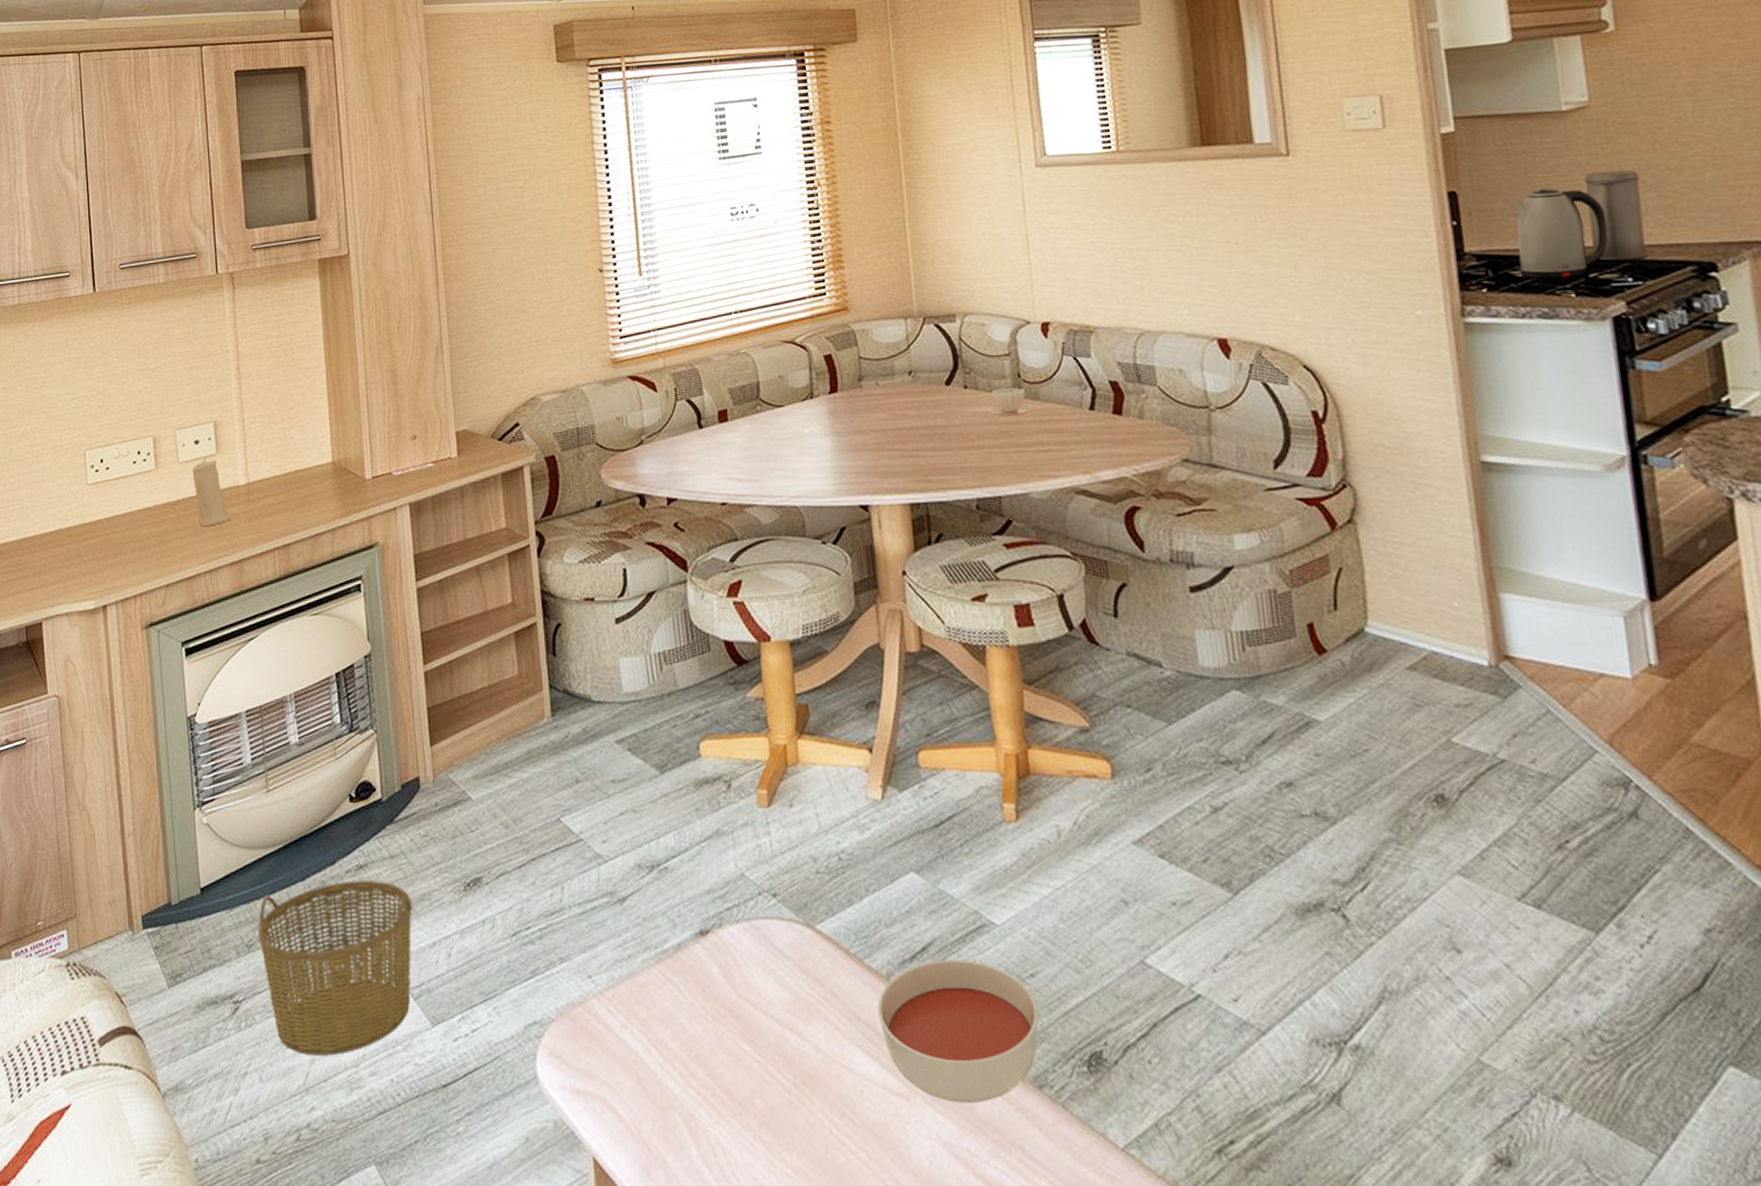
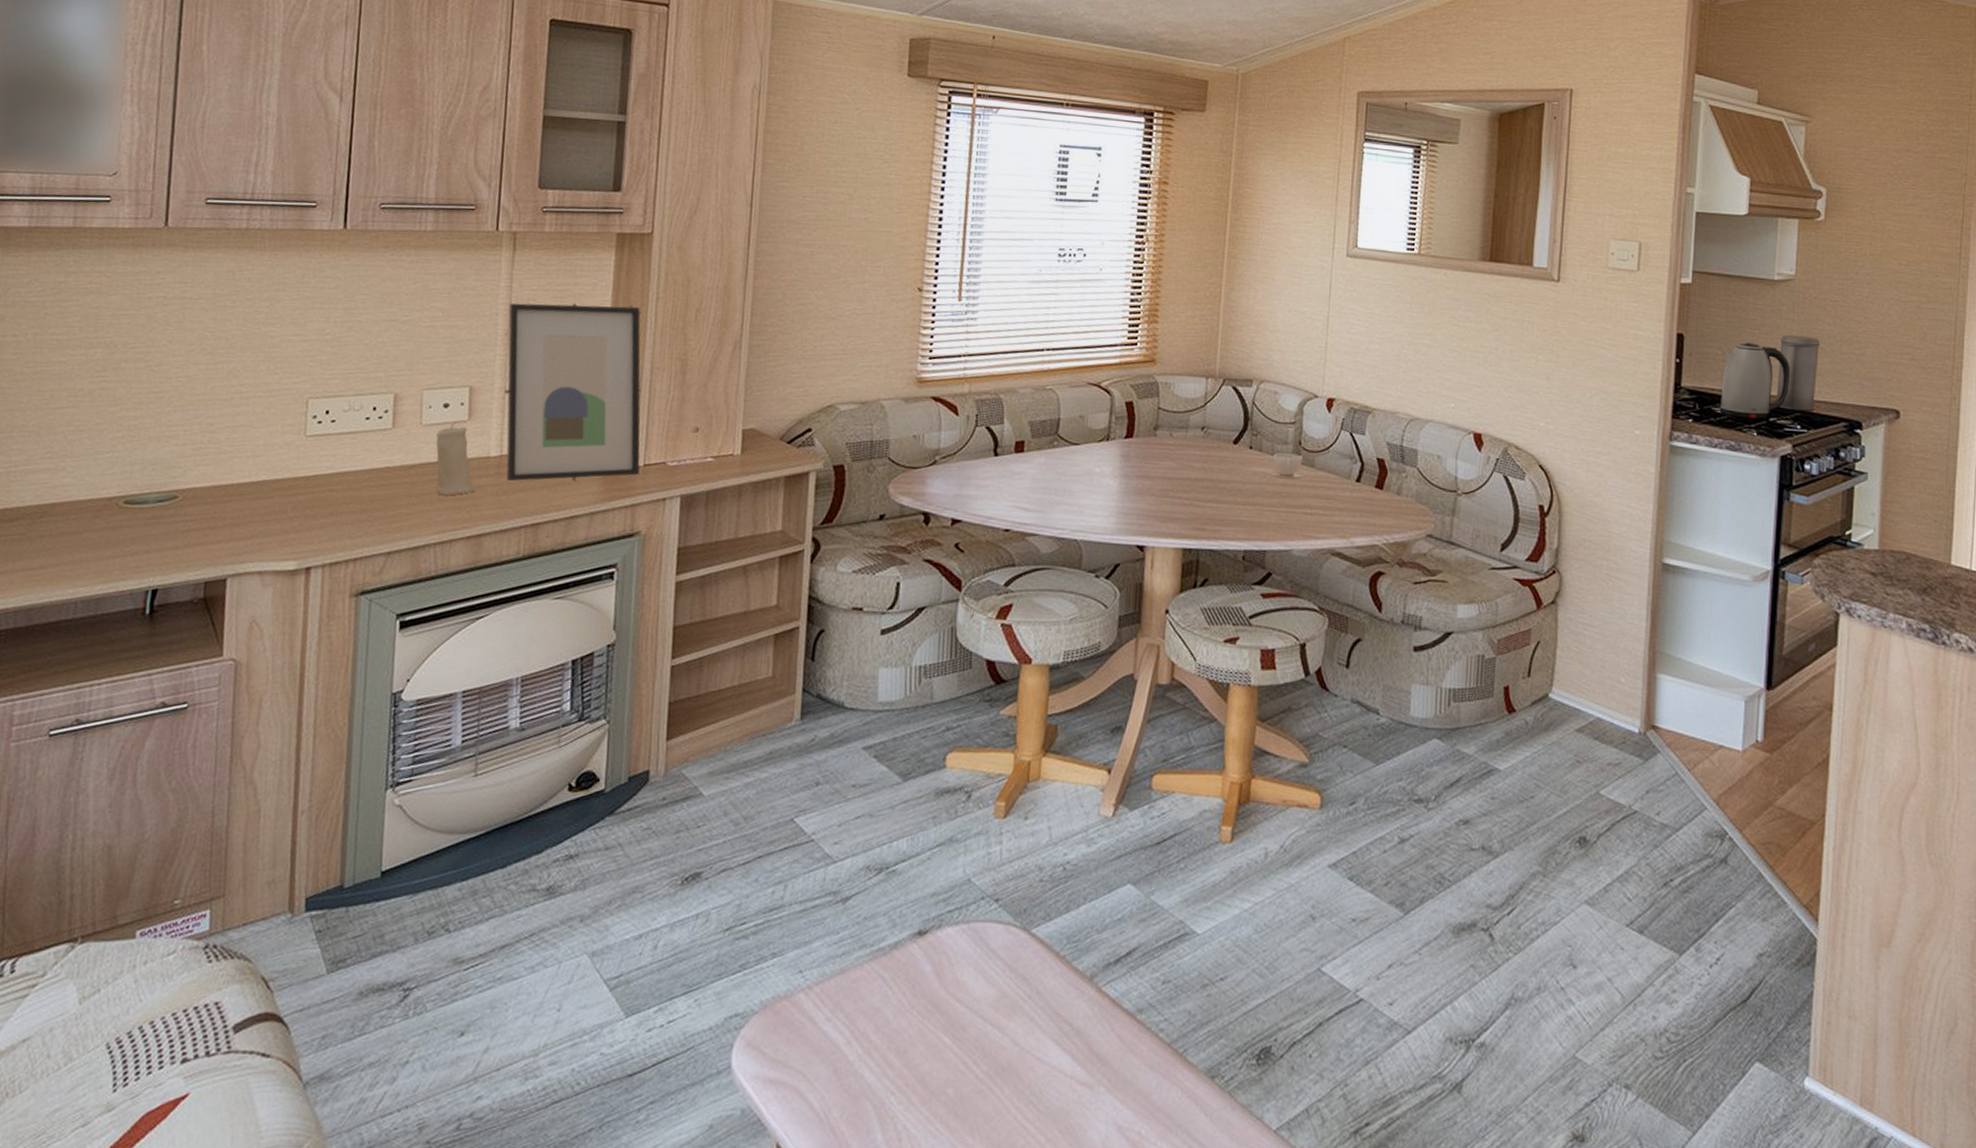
picture frame: none [236,325,370,507] -> present [505,303,642,482]
basket: present [258,880,413,1056] -> none [442,870,623,1045]
bowl: present [877,959,1039,1104] -> none [1076,963,1223,1092]

